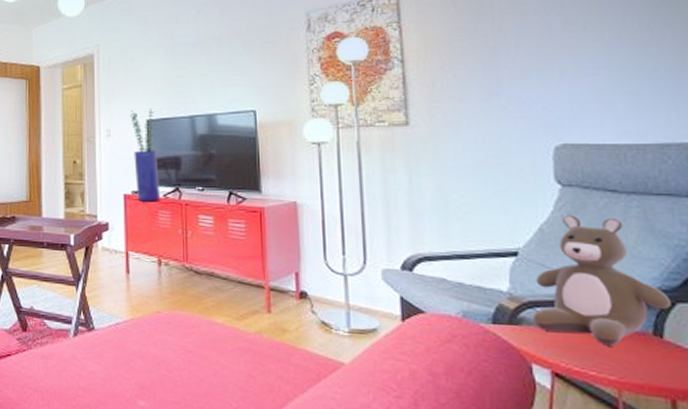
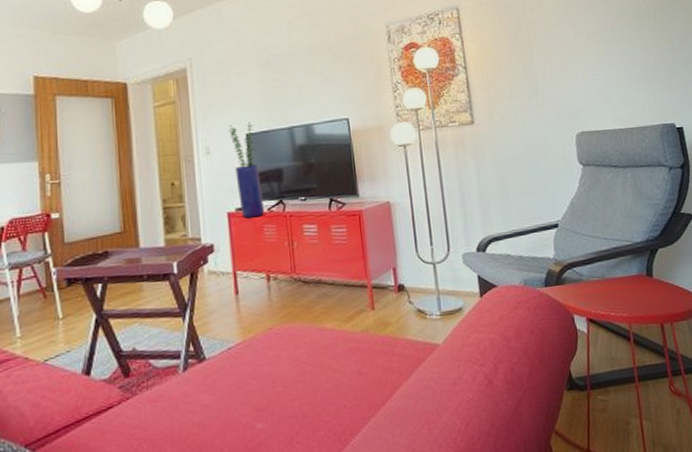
teddy bear: present [532,215,671,346] -> none [571,187,655,290]

